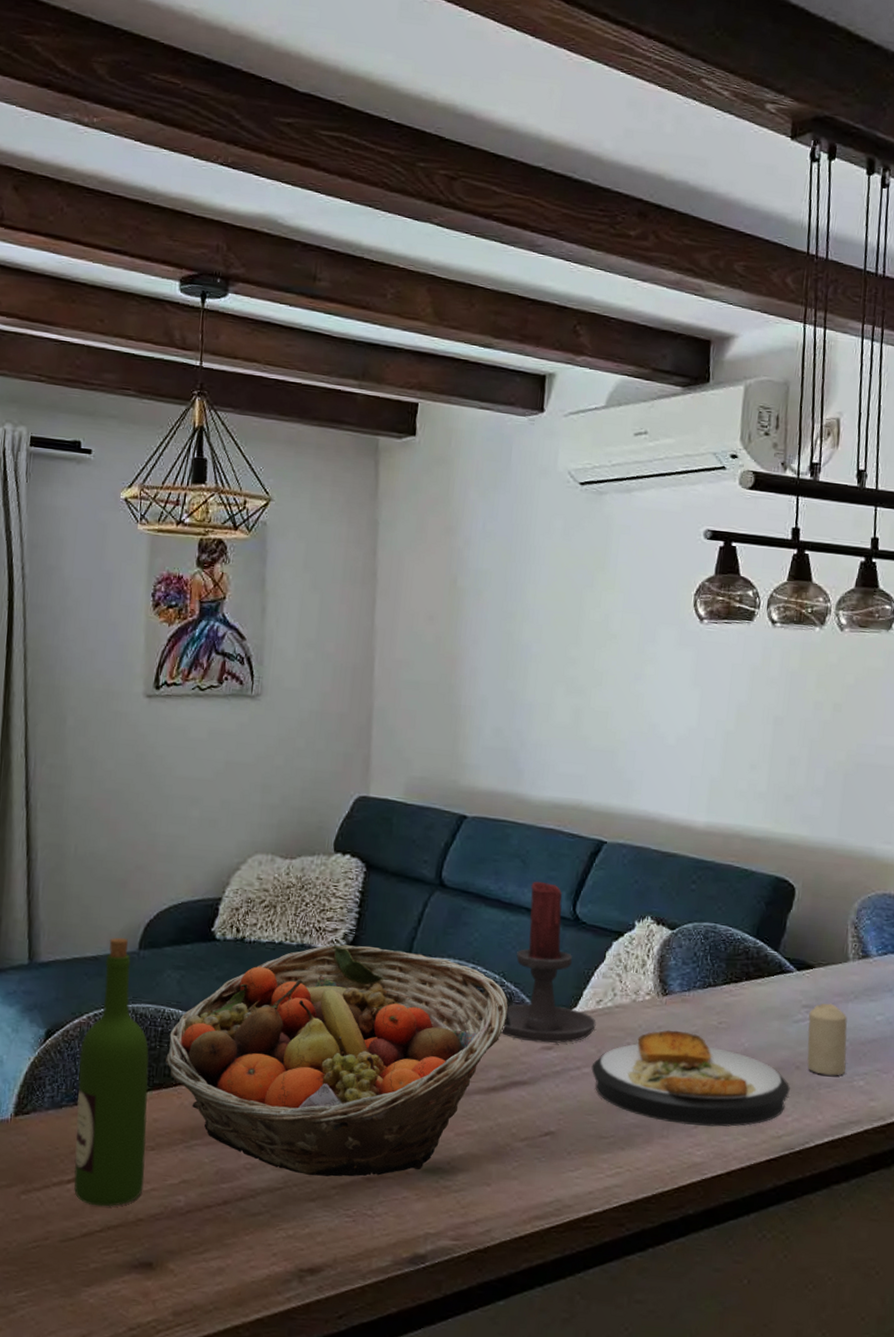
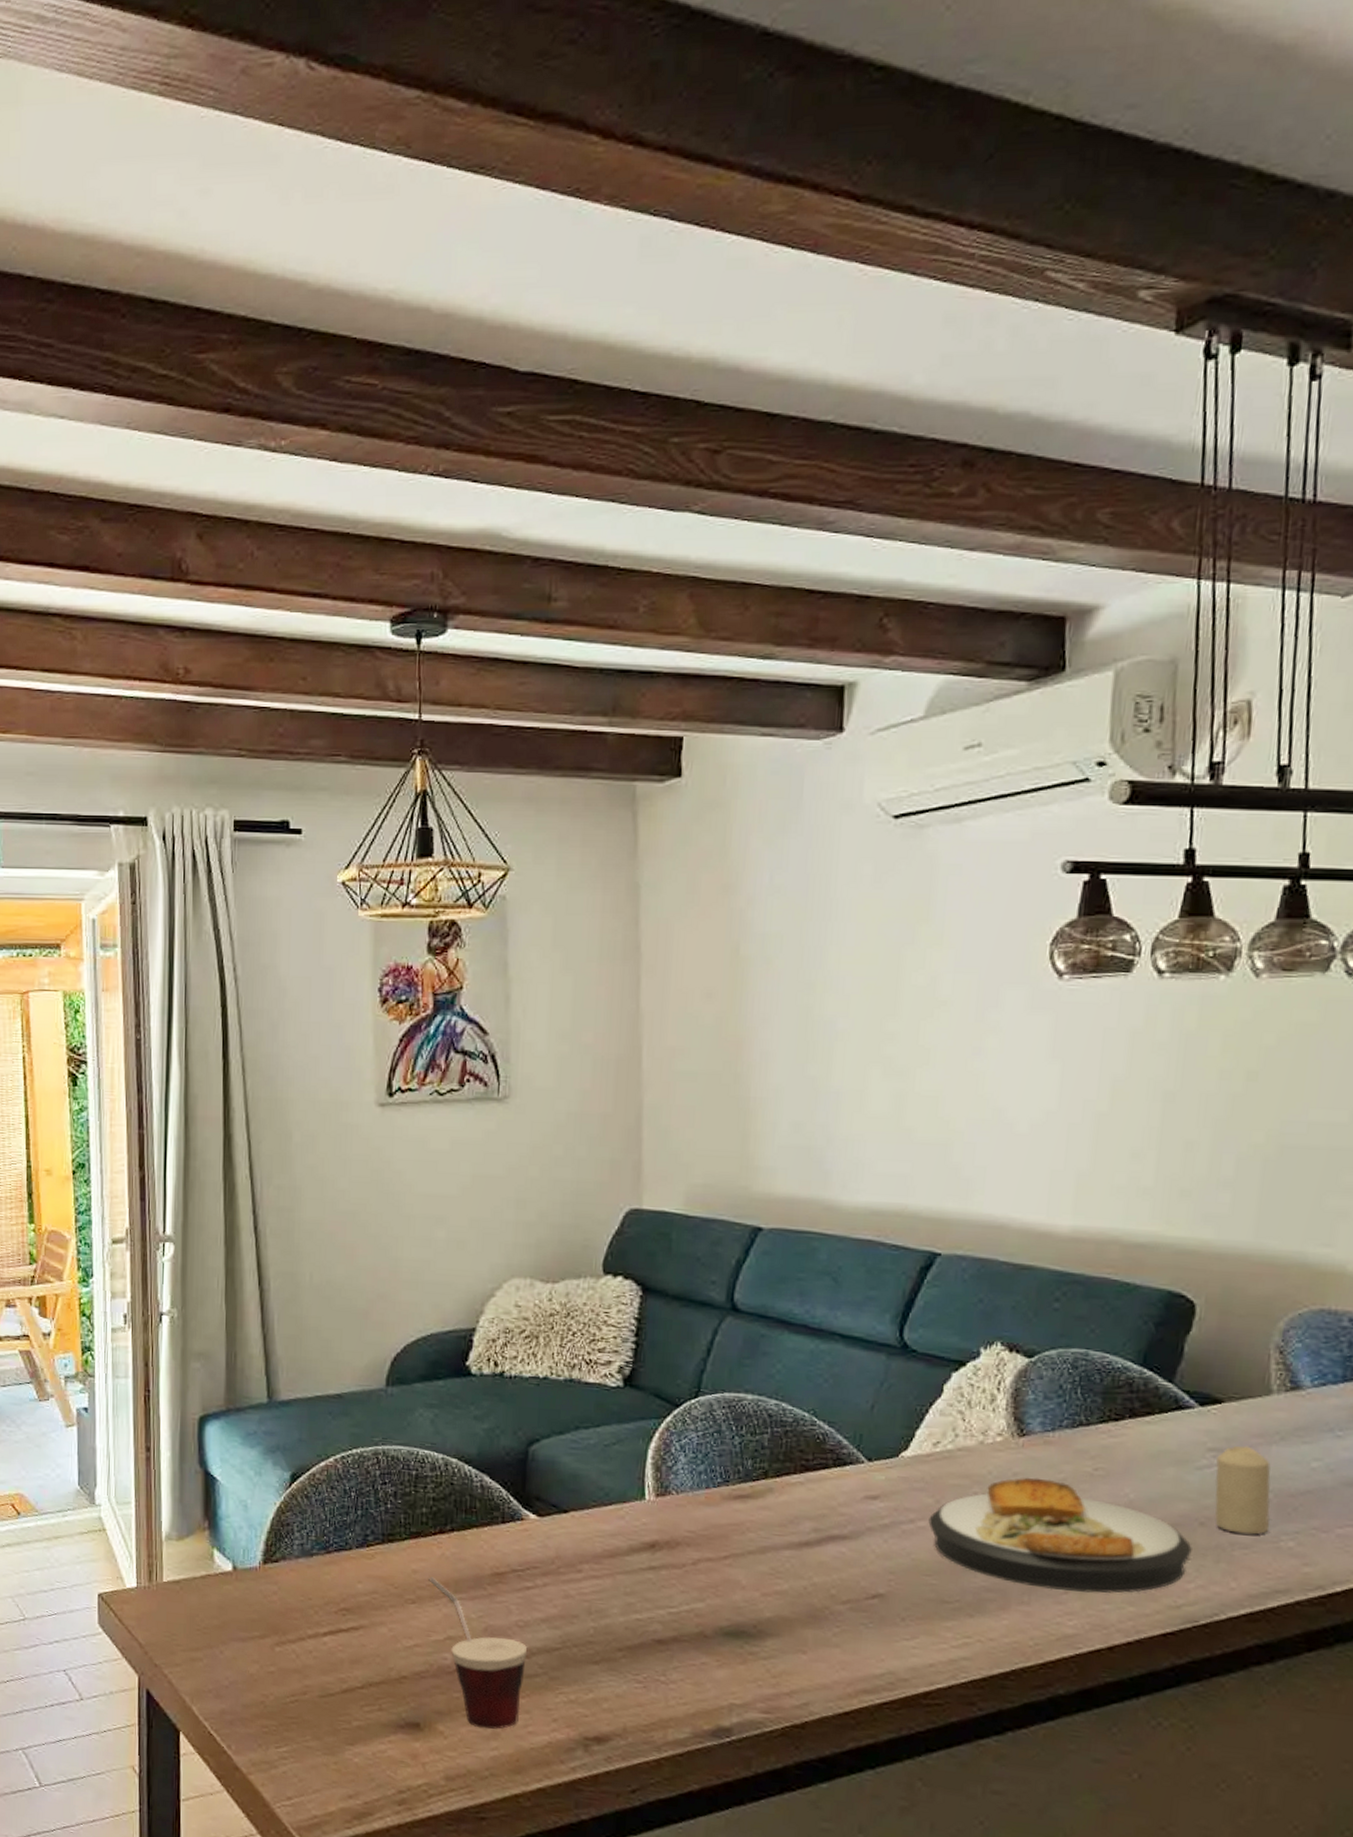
wine bottle: present [74,937,149,1207] -> none [327,1373,406,1663]
fruit basket: present [164,944,508,1177] -> none [421,1378,822,1639]
cup: none [168,1125,253,1266] -> present [429,1577,528,1730]
candle holder: present [500,881,596,1044] -> none [812,1302,933,1493]

